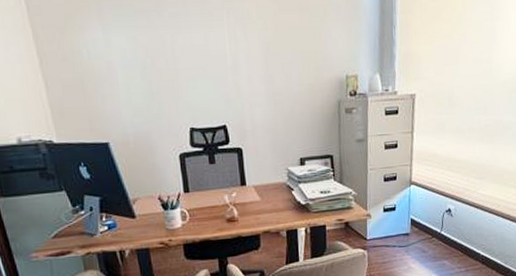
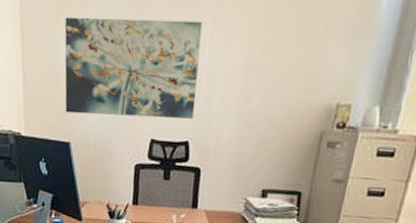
wall art: none [80,14,227,114] -> present [64,16,203,119]

